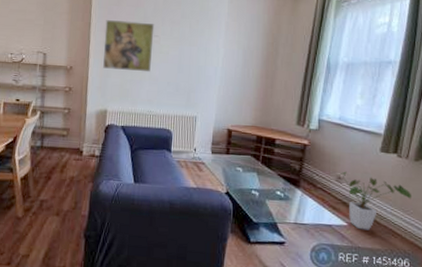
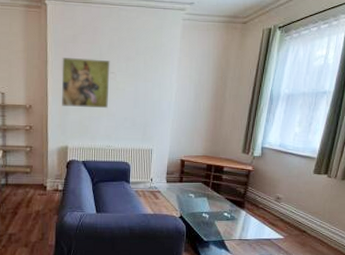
house plant: present [337,171,412,230] -> none [276,192,338,241]

